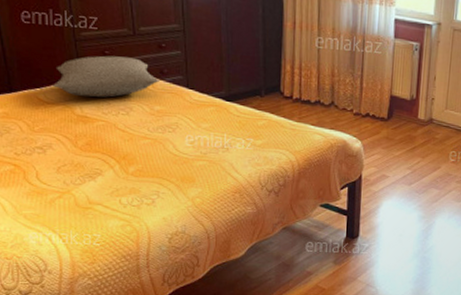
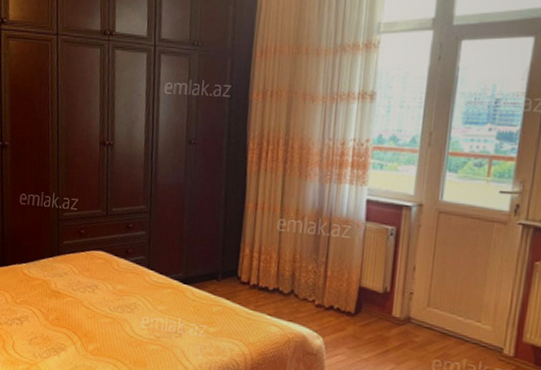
pillow: present [53,55,159,98] -> none [36,234,124,275]

